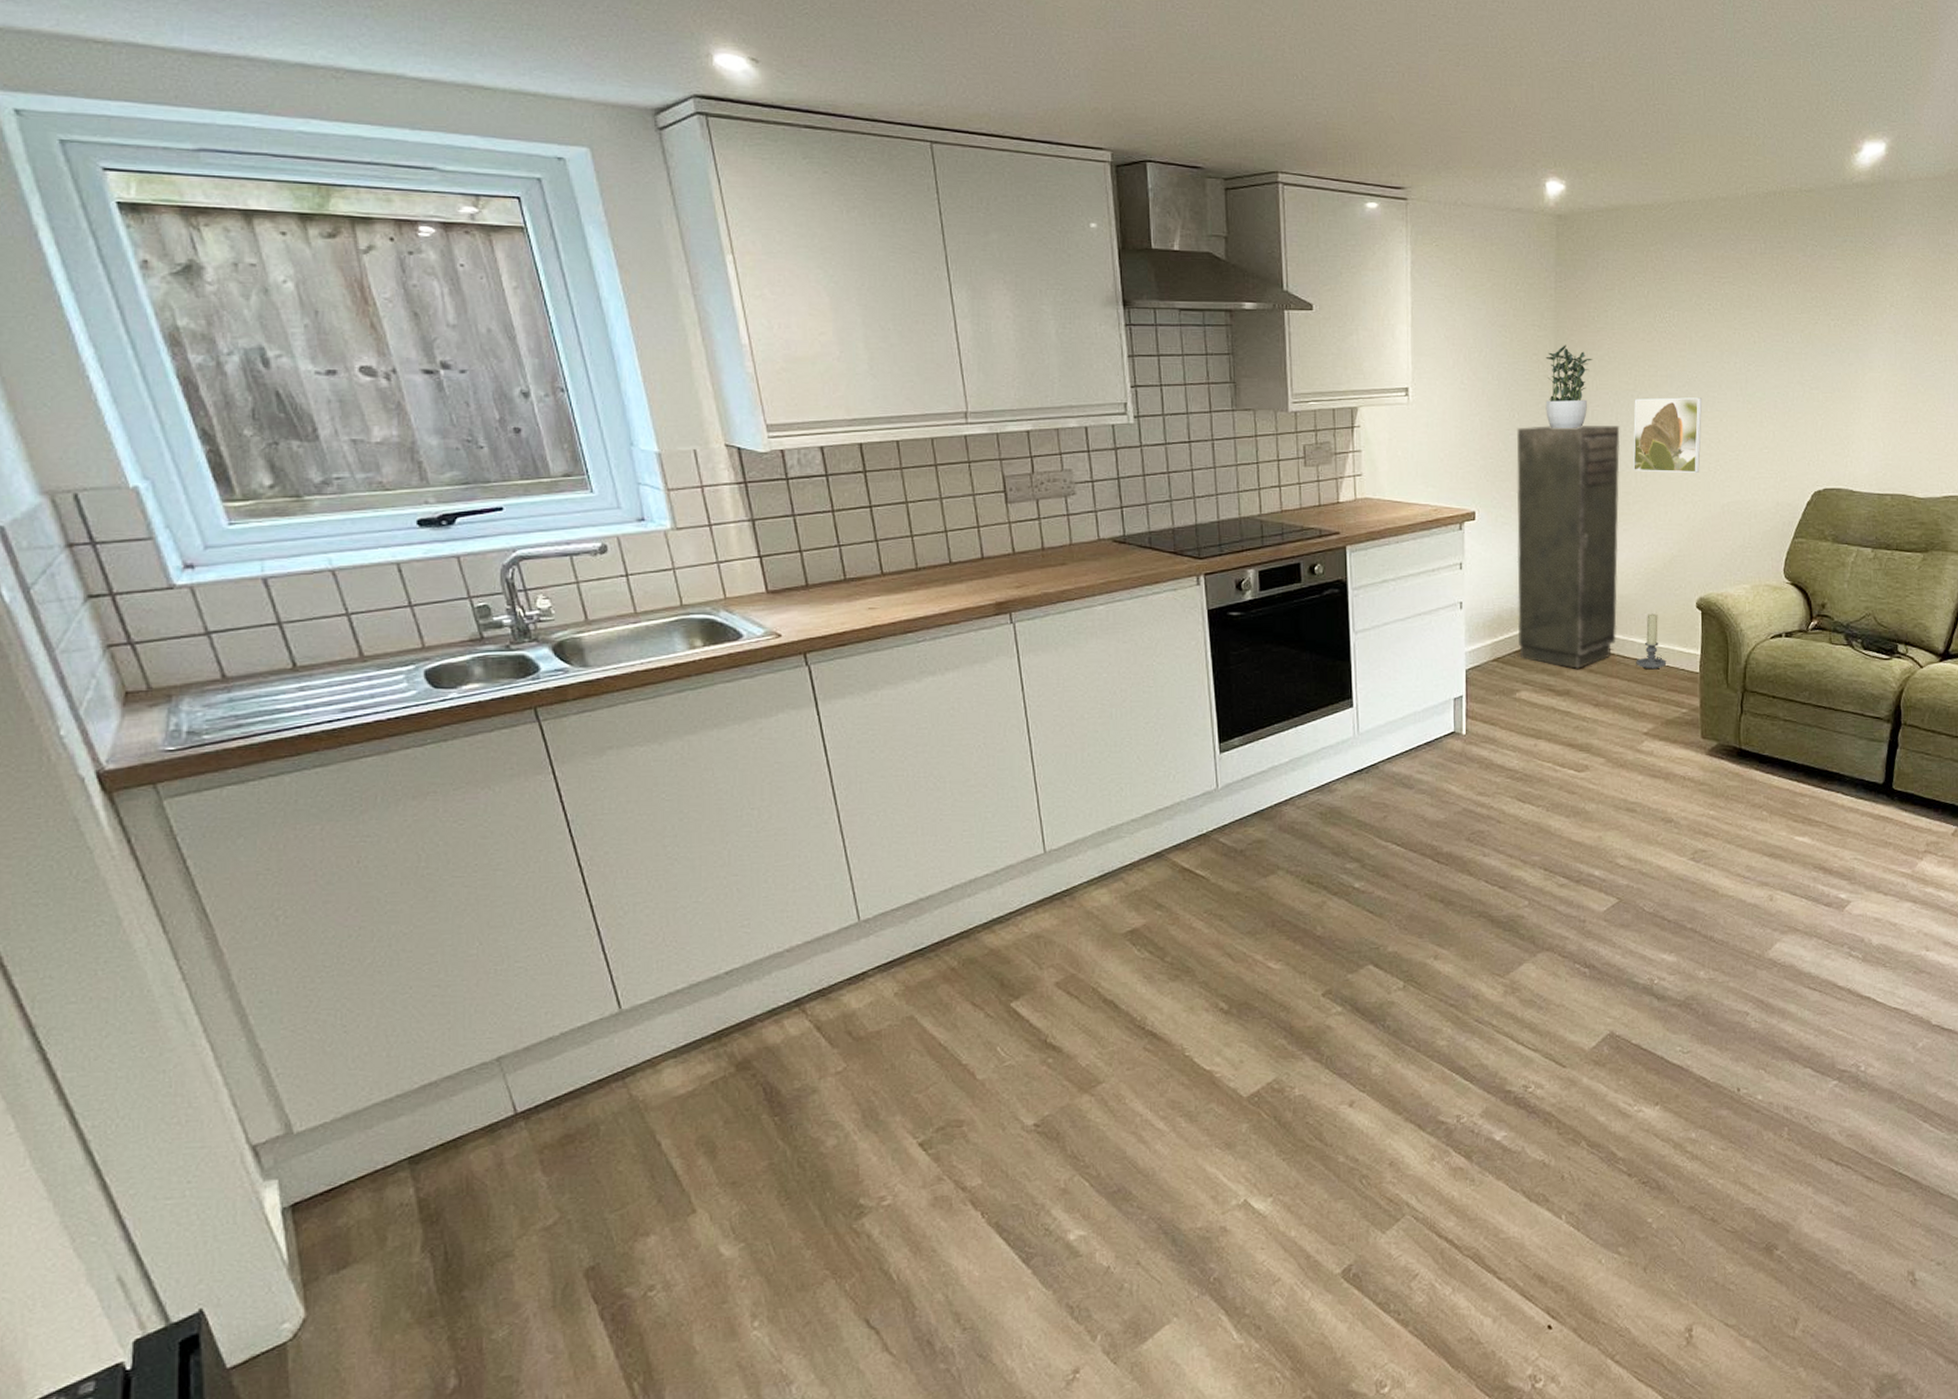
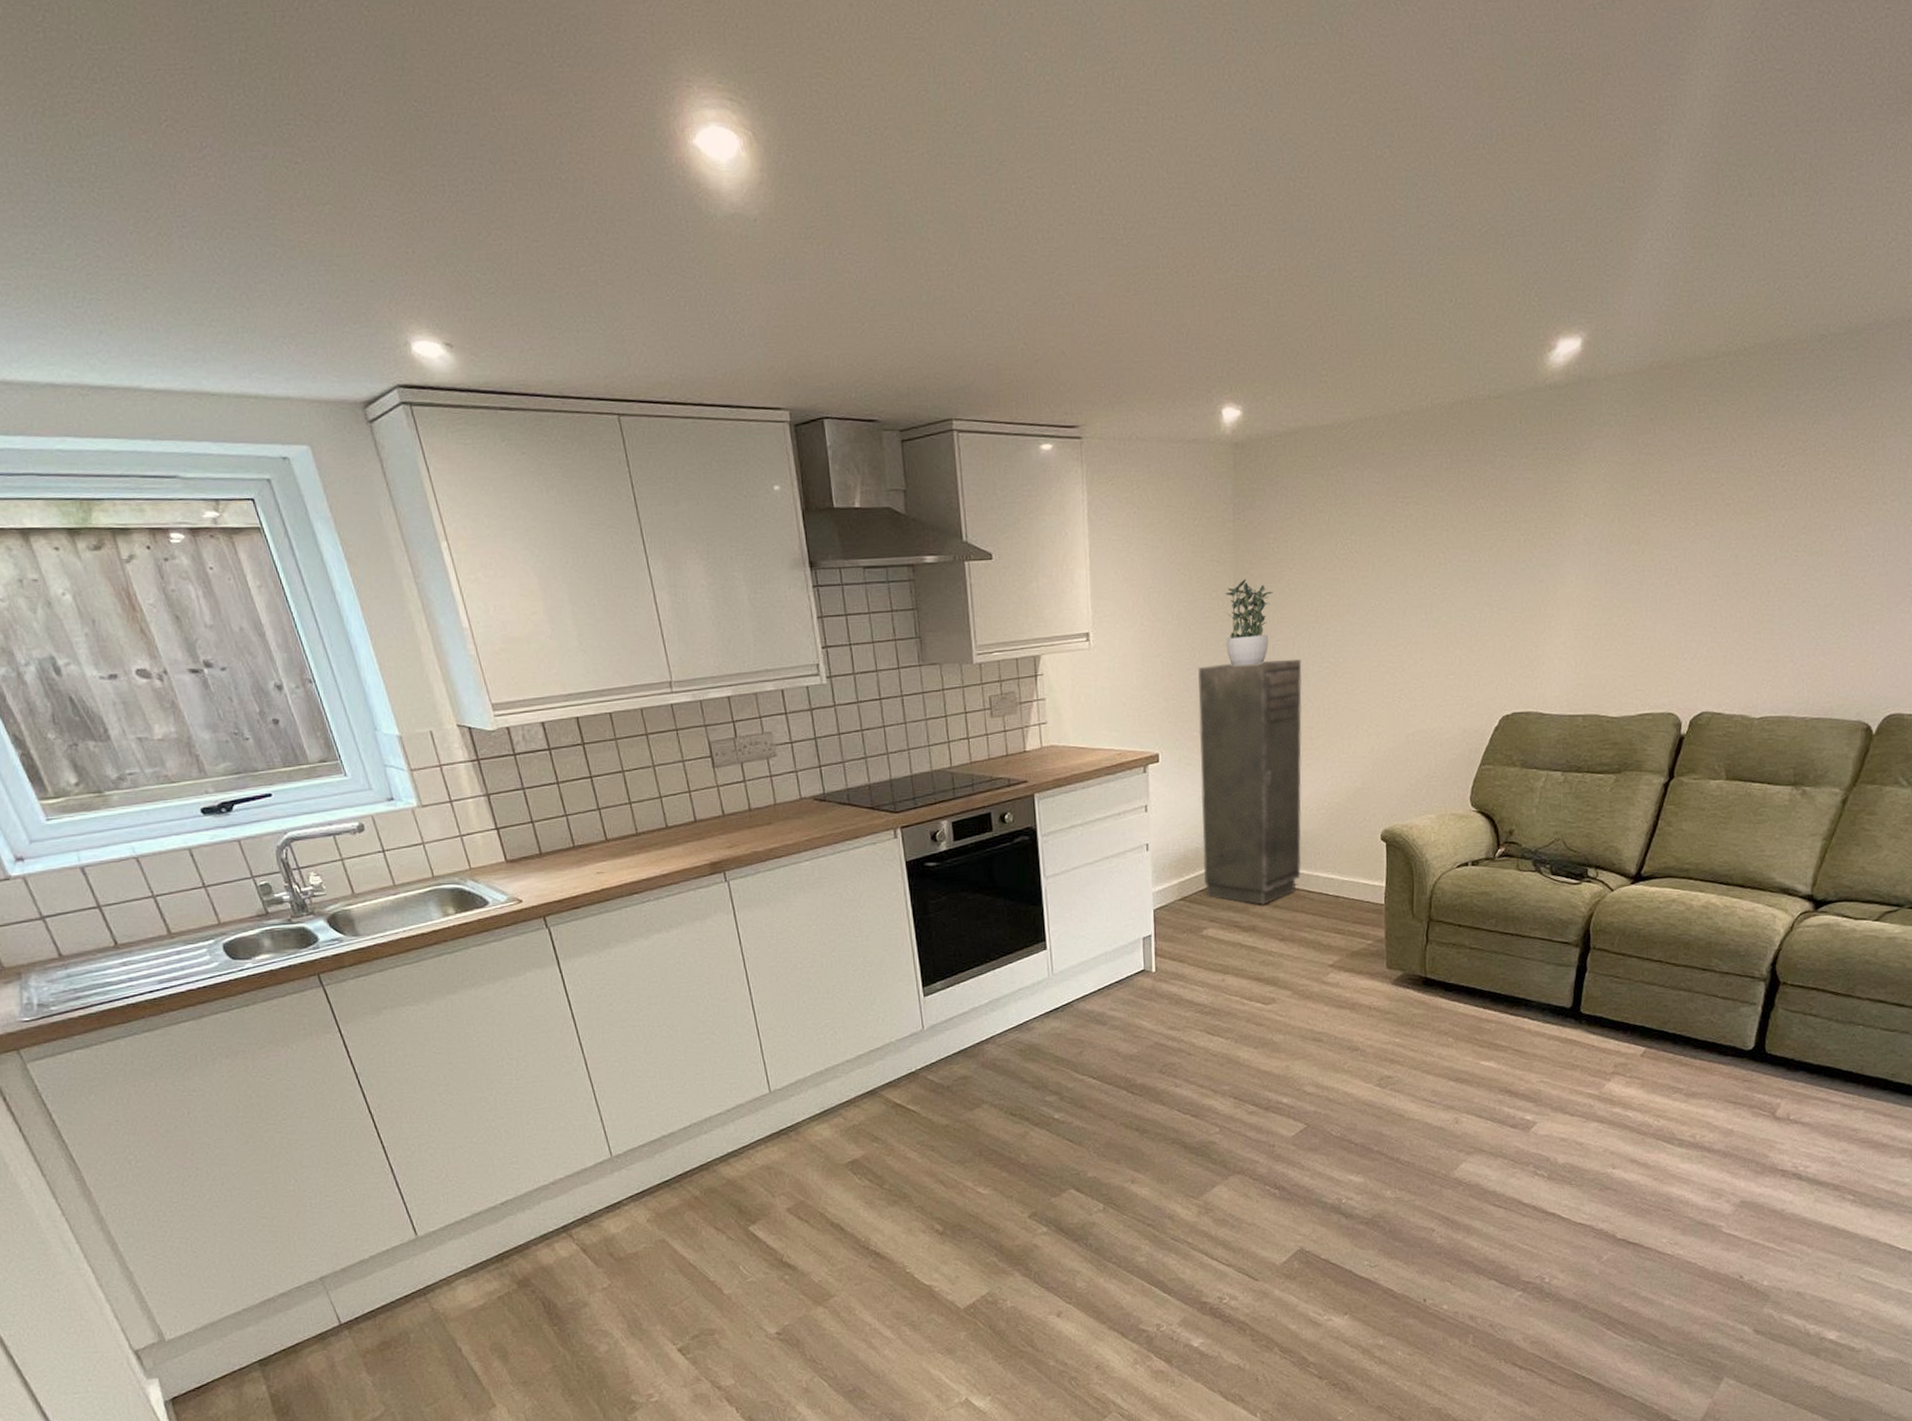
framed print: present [1633,397,1703,473] -> none [1315,625,1386,705]
candle holder: present [1636,613,1667,670] -> none [1321,847,1352,903]

